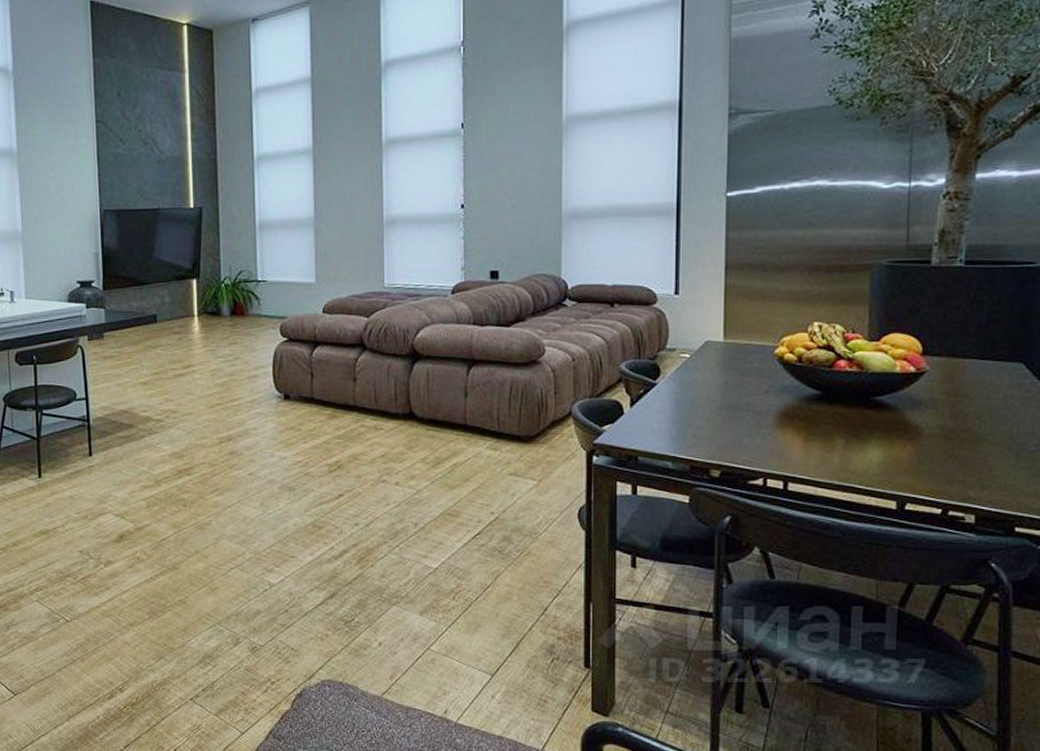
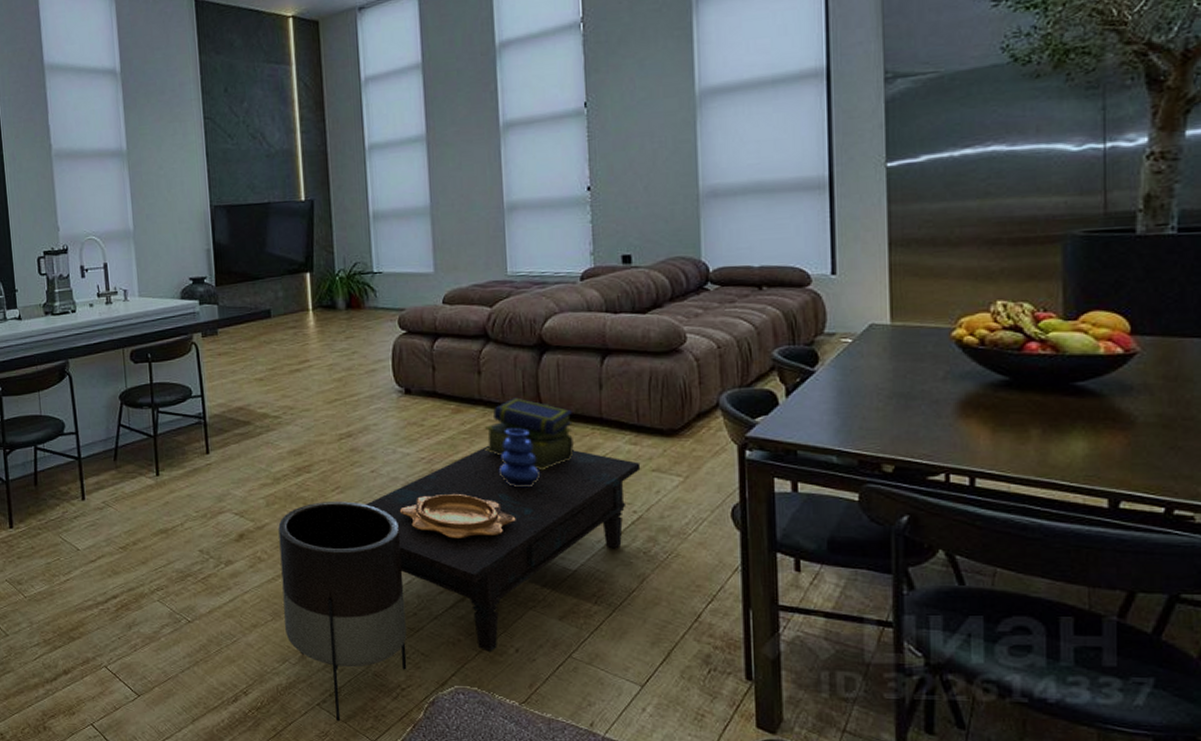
planter: none [158,503,278,715] -> present [278,501,407,722]
coffee table: none [243,449,499,647] -> present [366,445,641,653]
decorative bowl: none [275,495,384,539] -> present [399,493,516,538]
stack of books: none [357,404,440,474] -> present [485,397,574,471]
vase: none [369,434,407,490] -> present [498,428,540,488]

